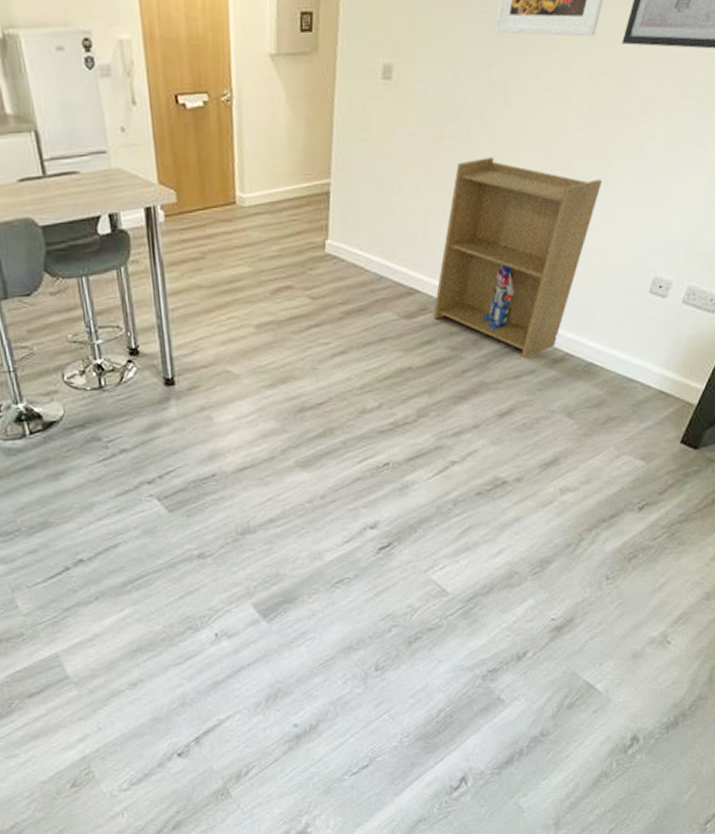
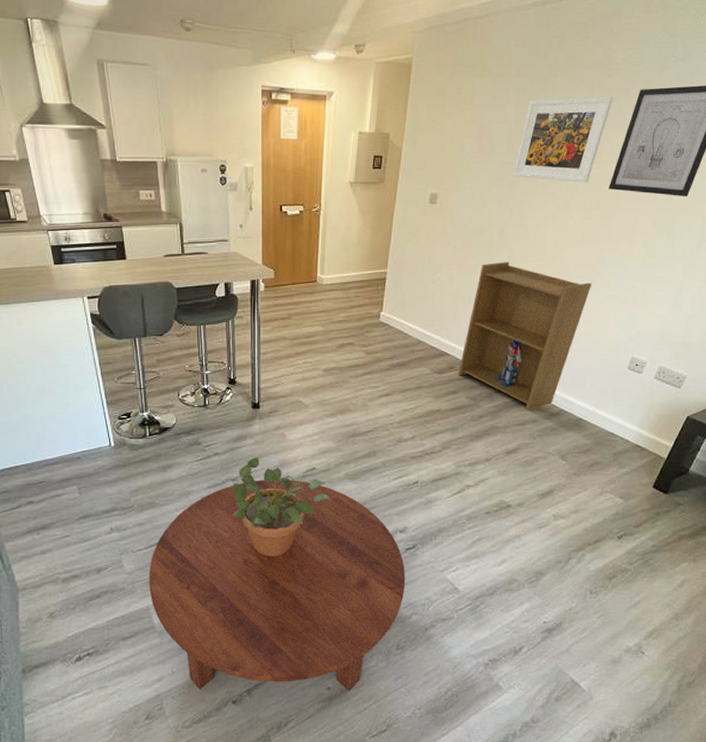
coffee table: none [52,475,382,745] -> present [148,479,406,691]
potted plant: none [149,449,279,576] -> present [232,457,331,557]

